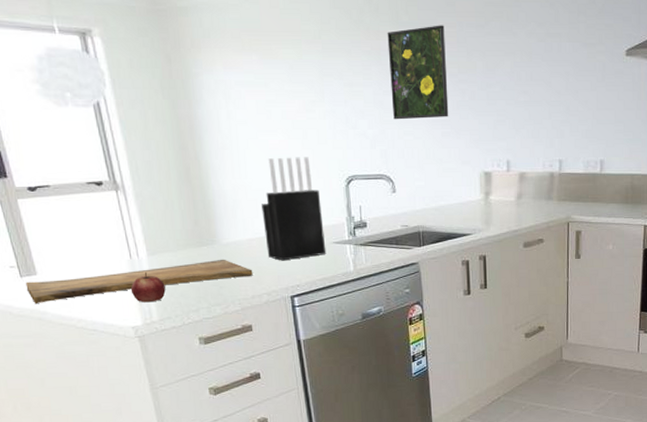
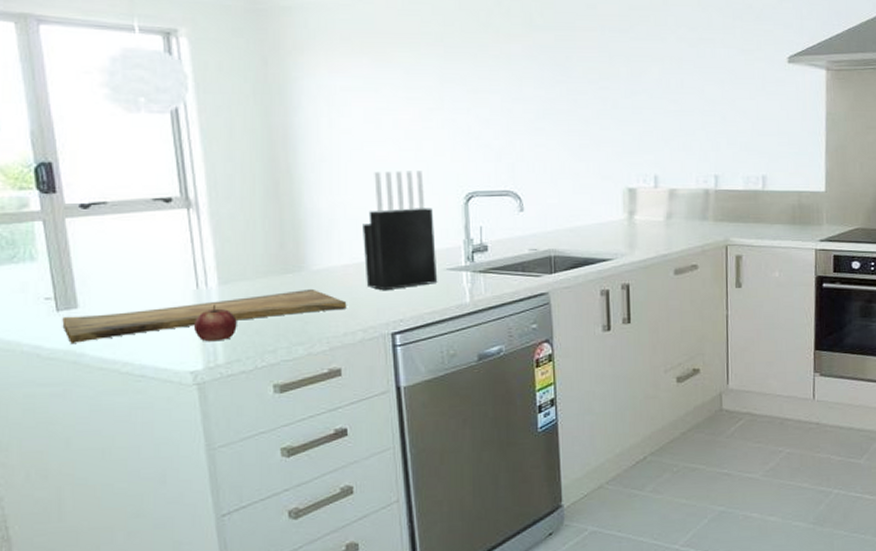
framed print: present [387,25,449,120] -> none [519,28,588,130]

